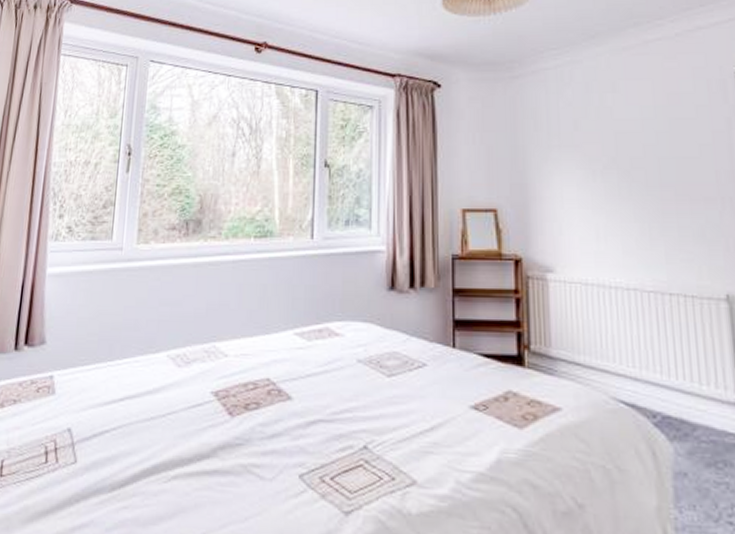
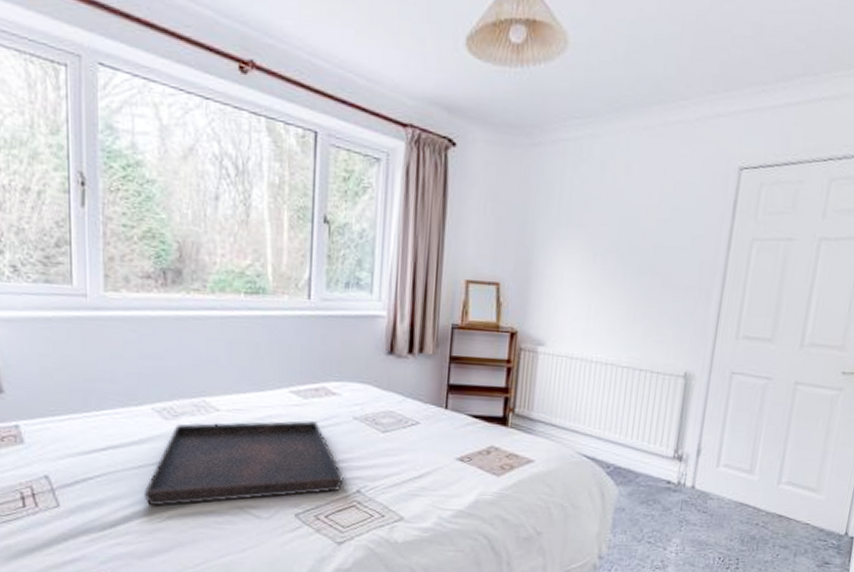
serving tray: none [152,365,349,464] -> present [143,421,344,506]

